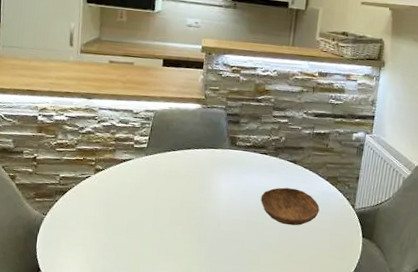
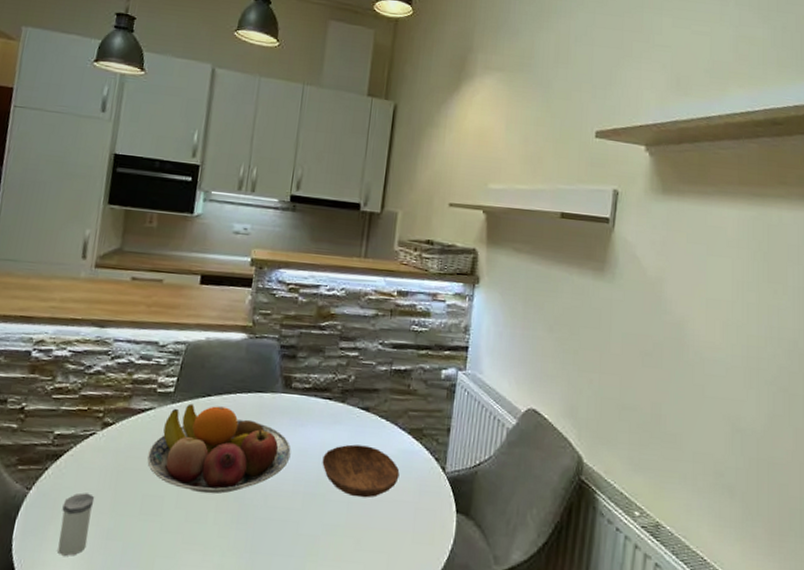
salt shaker: none [69,218,93,262] -> present [57,492,95,557]
fruit bowl: none [129,156,237,221] -> present [147,403,291,494]

